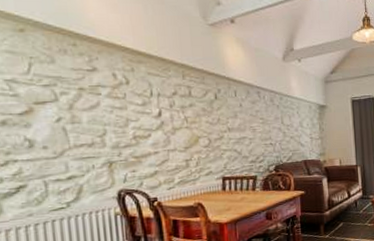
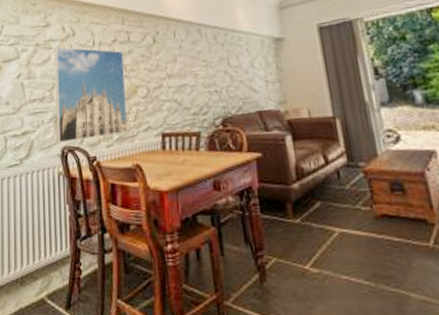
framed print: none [103,93,189,187] -> present [54,46,128,144]

